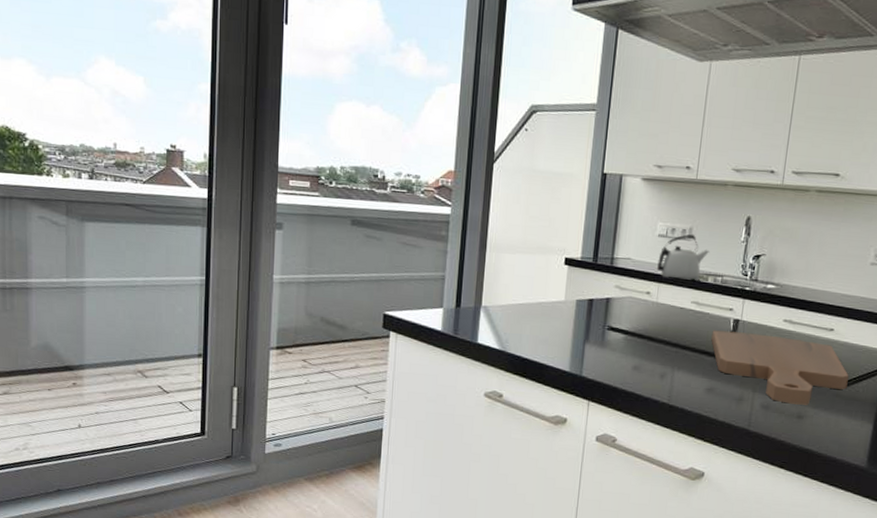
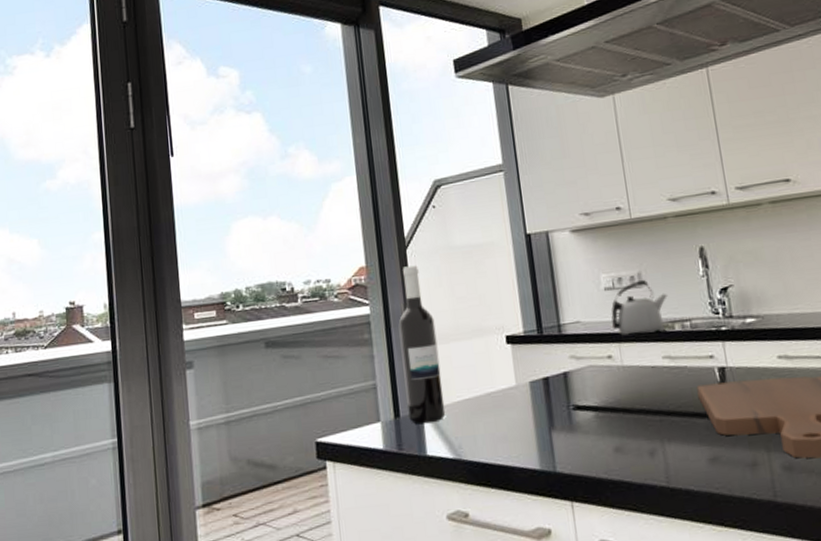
wine bottle: none [468,178,507,317] -> present [398,265,446,424]

